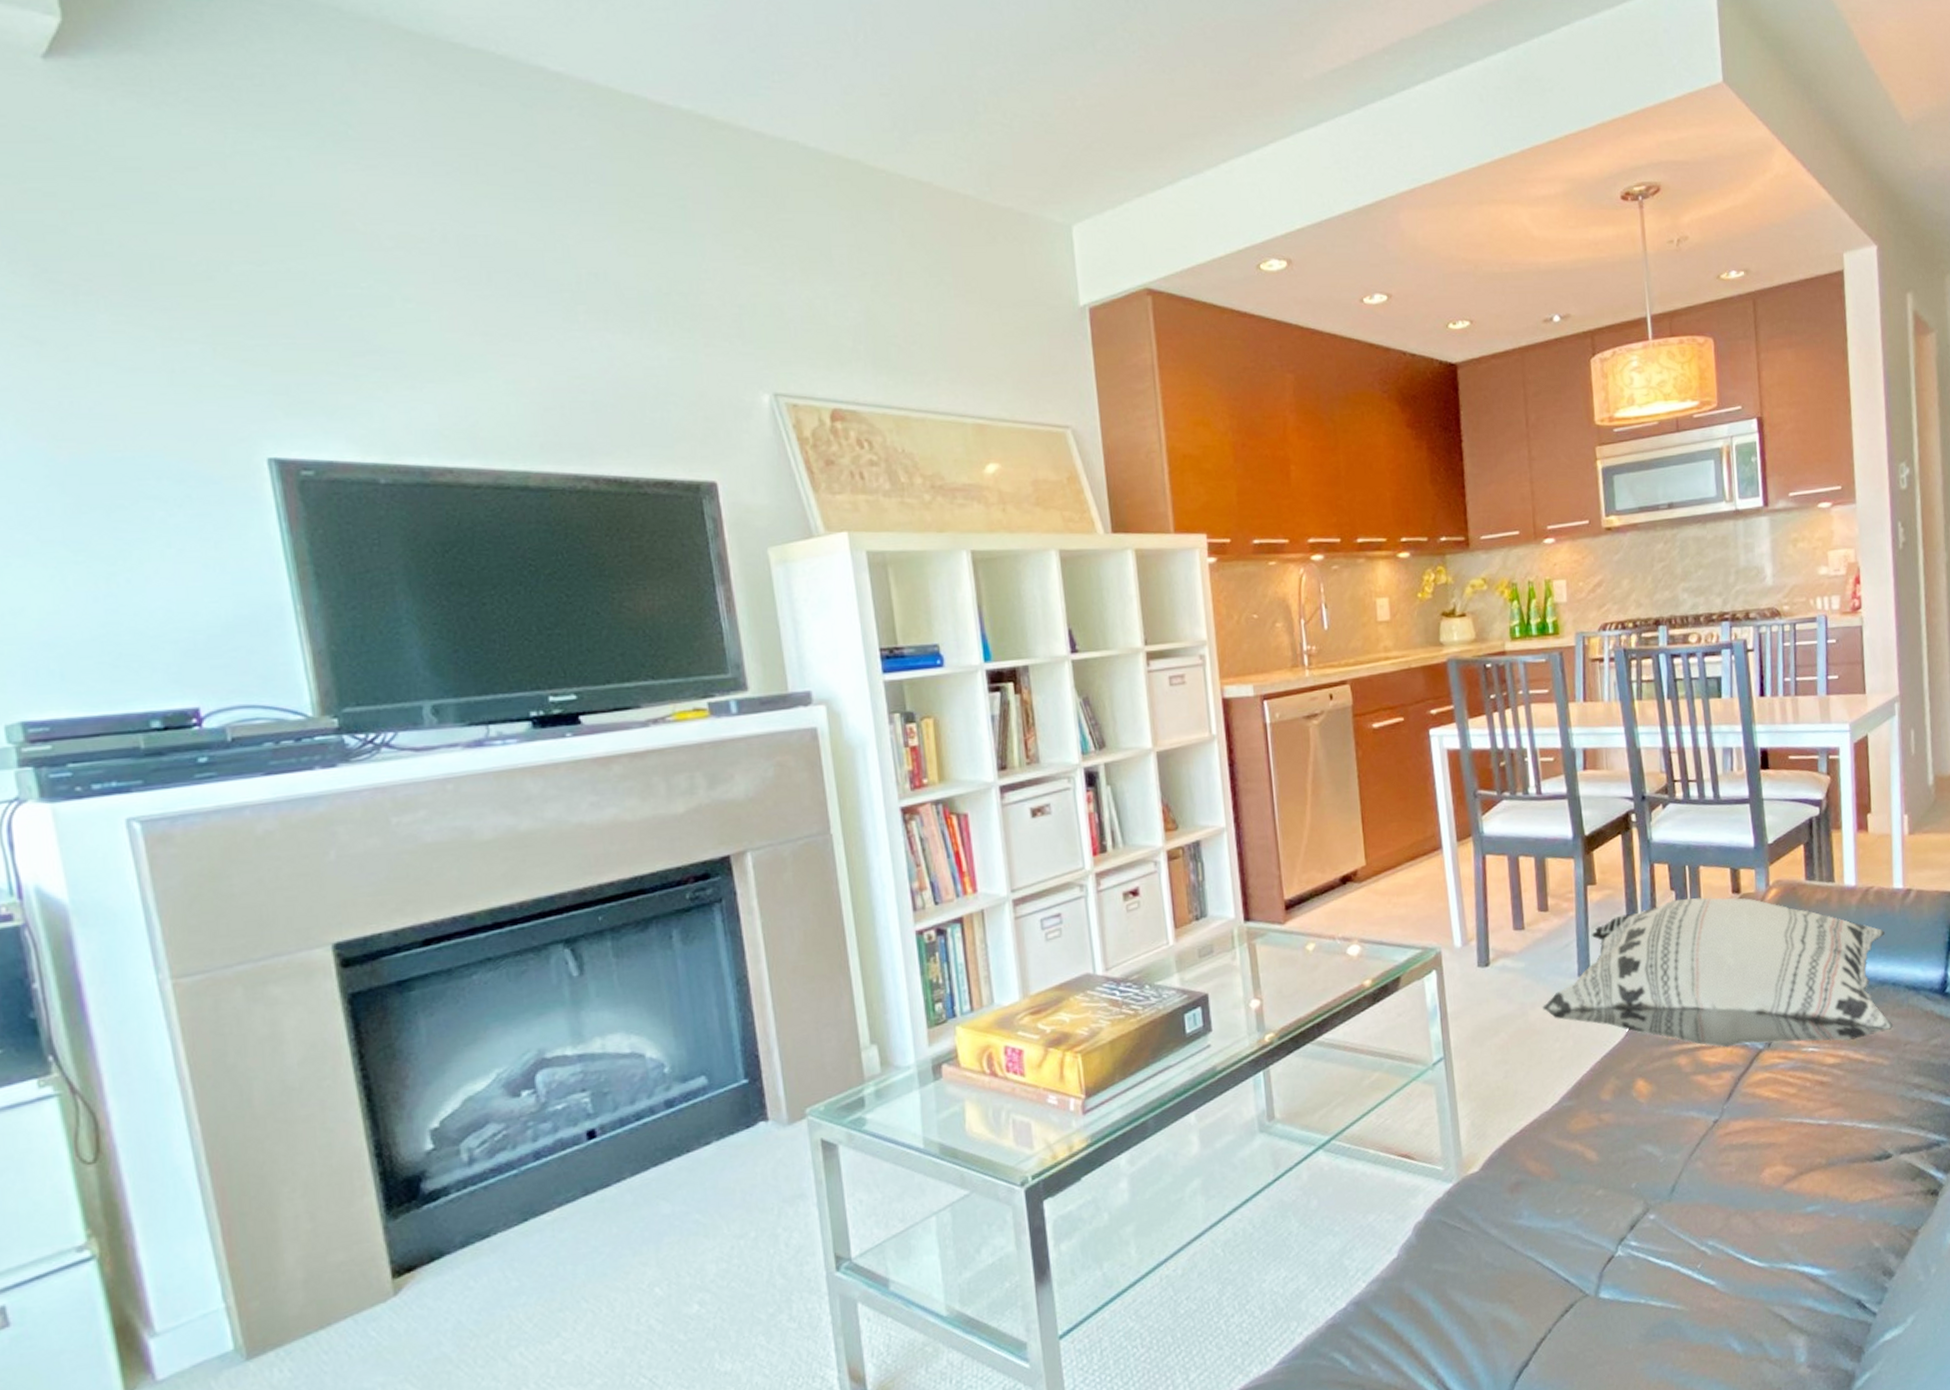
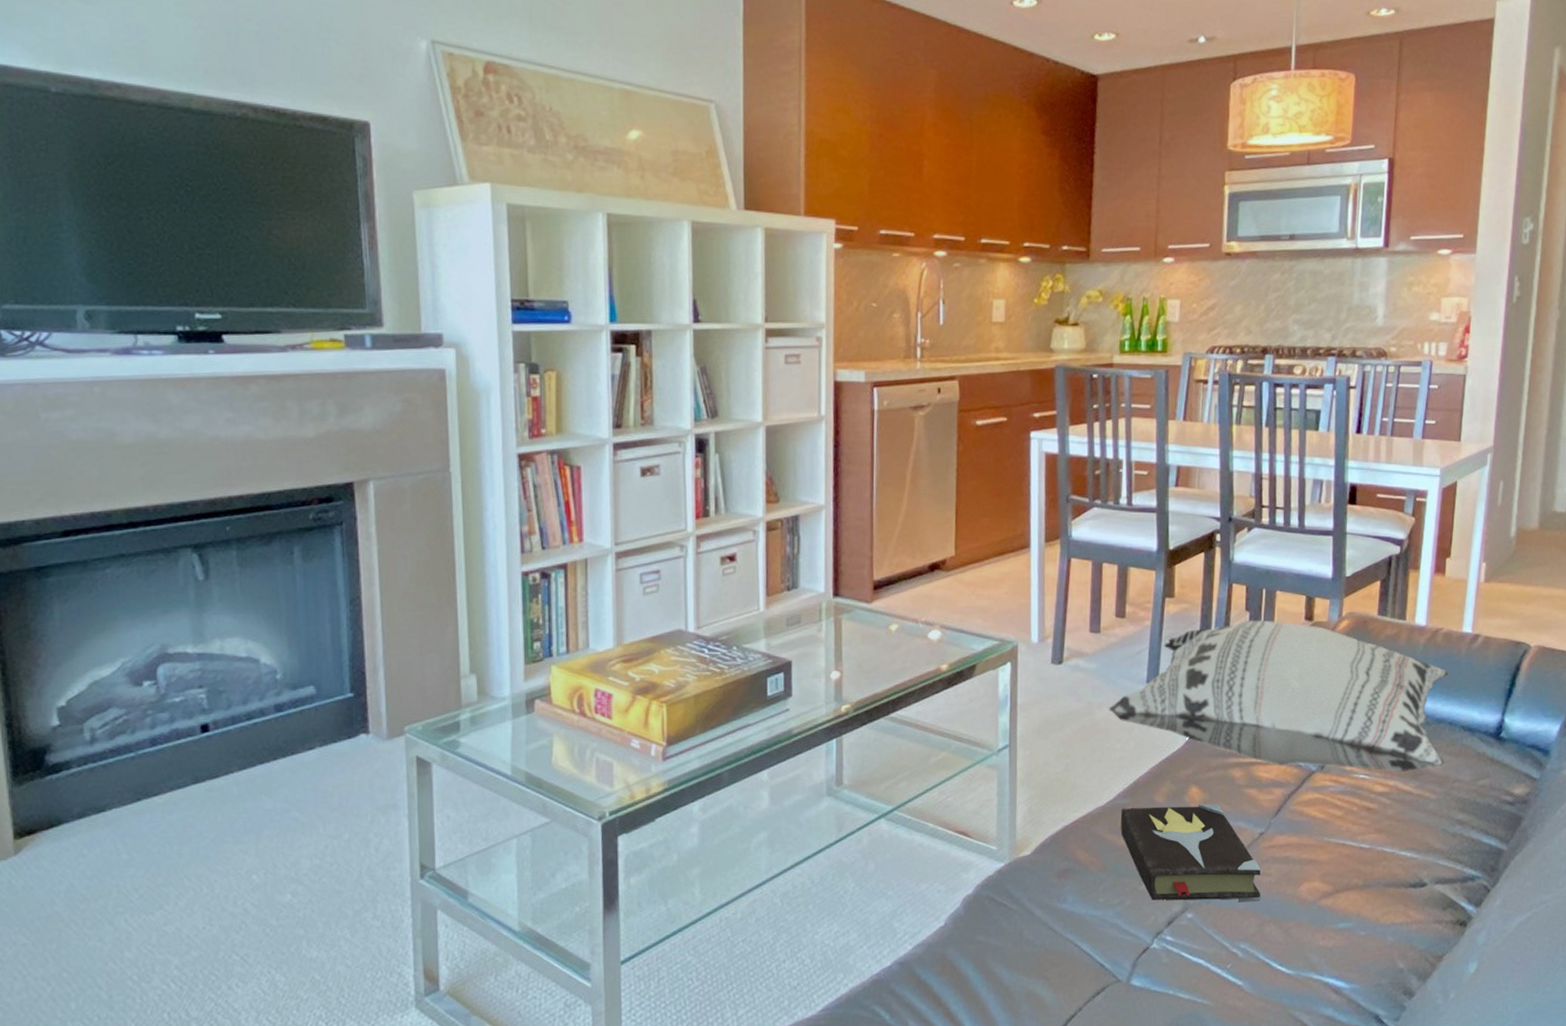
hardback book: none [1568,1095,1724,1205] -> present [1121,804,1261,901]

